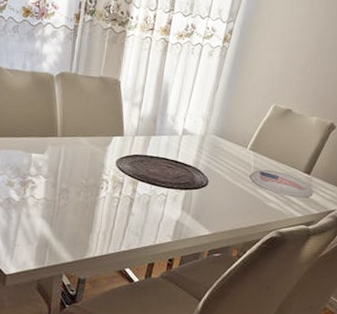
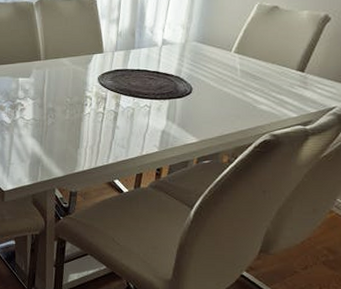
plate: present [249,169,313,198] -> none [236,71,309,98]

